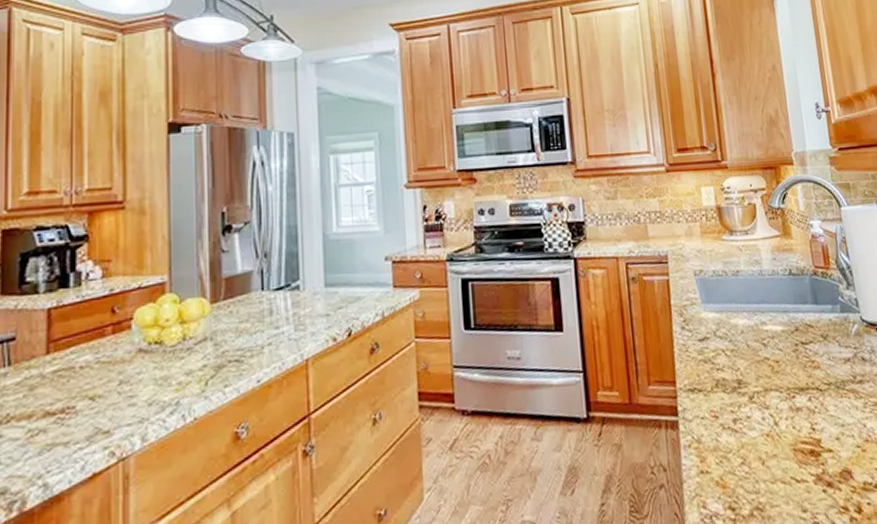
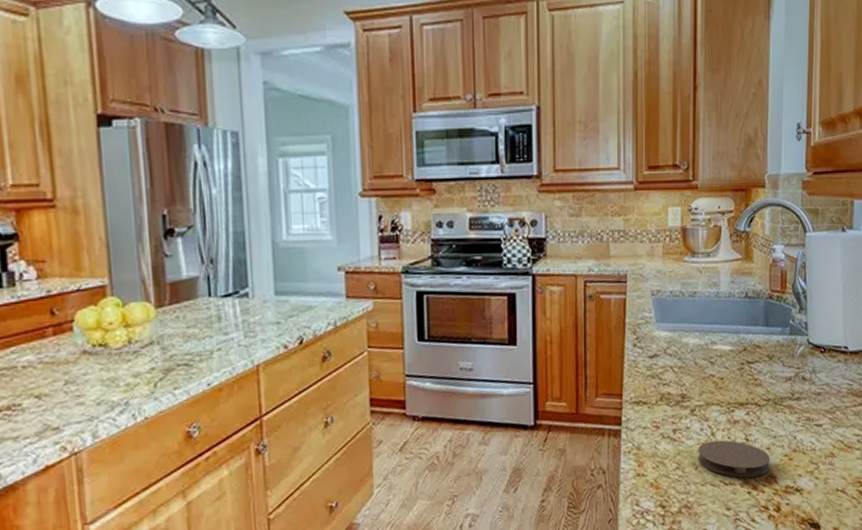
coaster: none [762,430,843,474] -> present [698,440,770,478]

